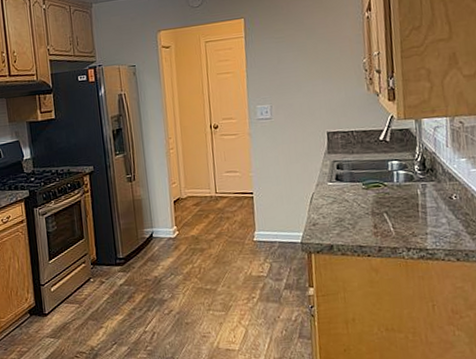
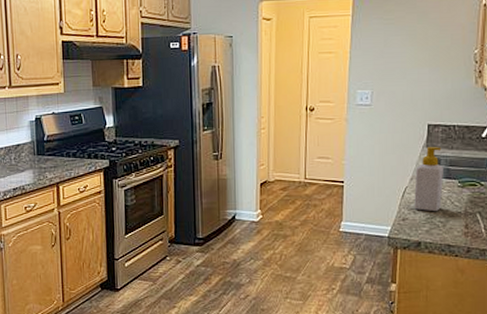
soap bottle: none [320,152,349,215] -> present [414,147,443,212]

